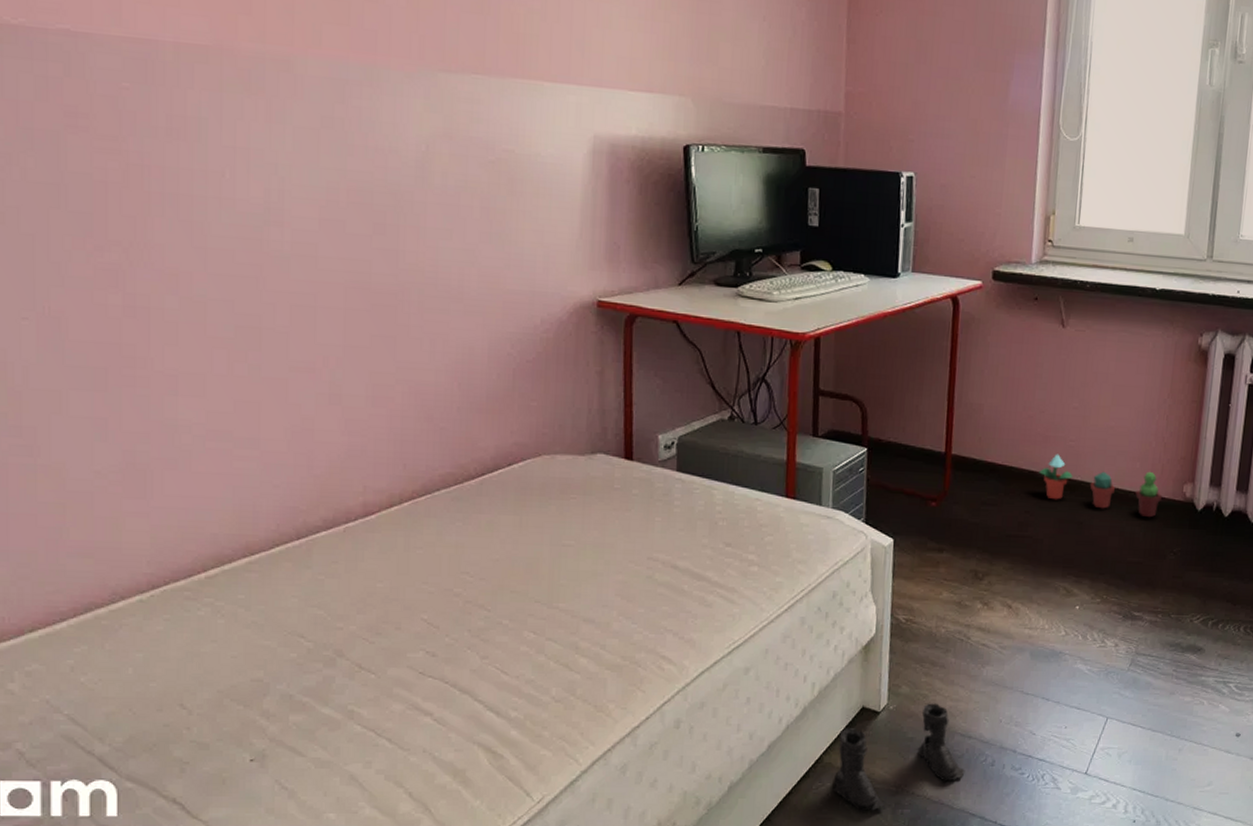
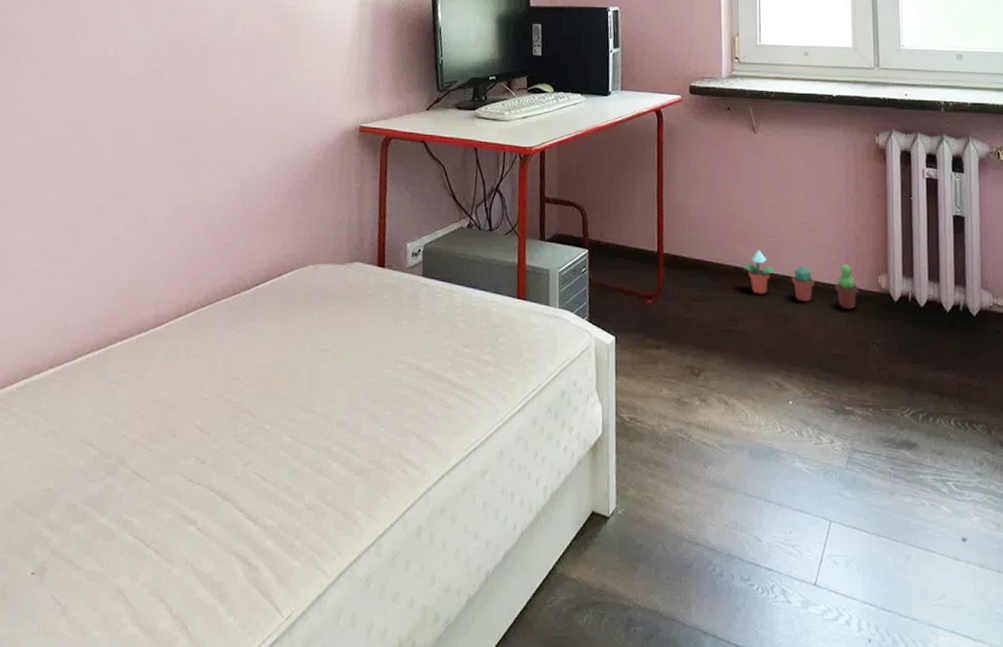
boots: present [833,703,965,813] -> none [567,507,695,631]

